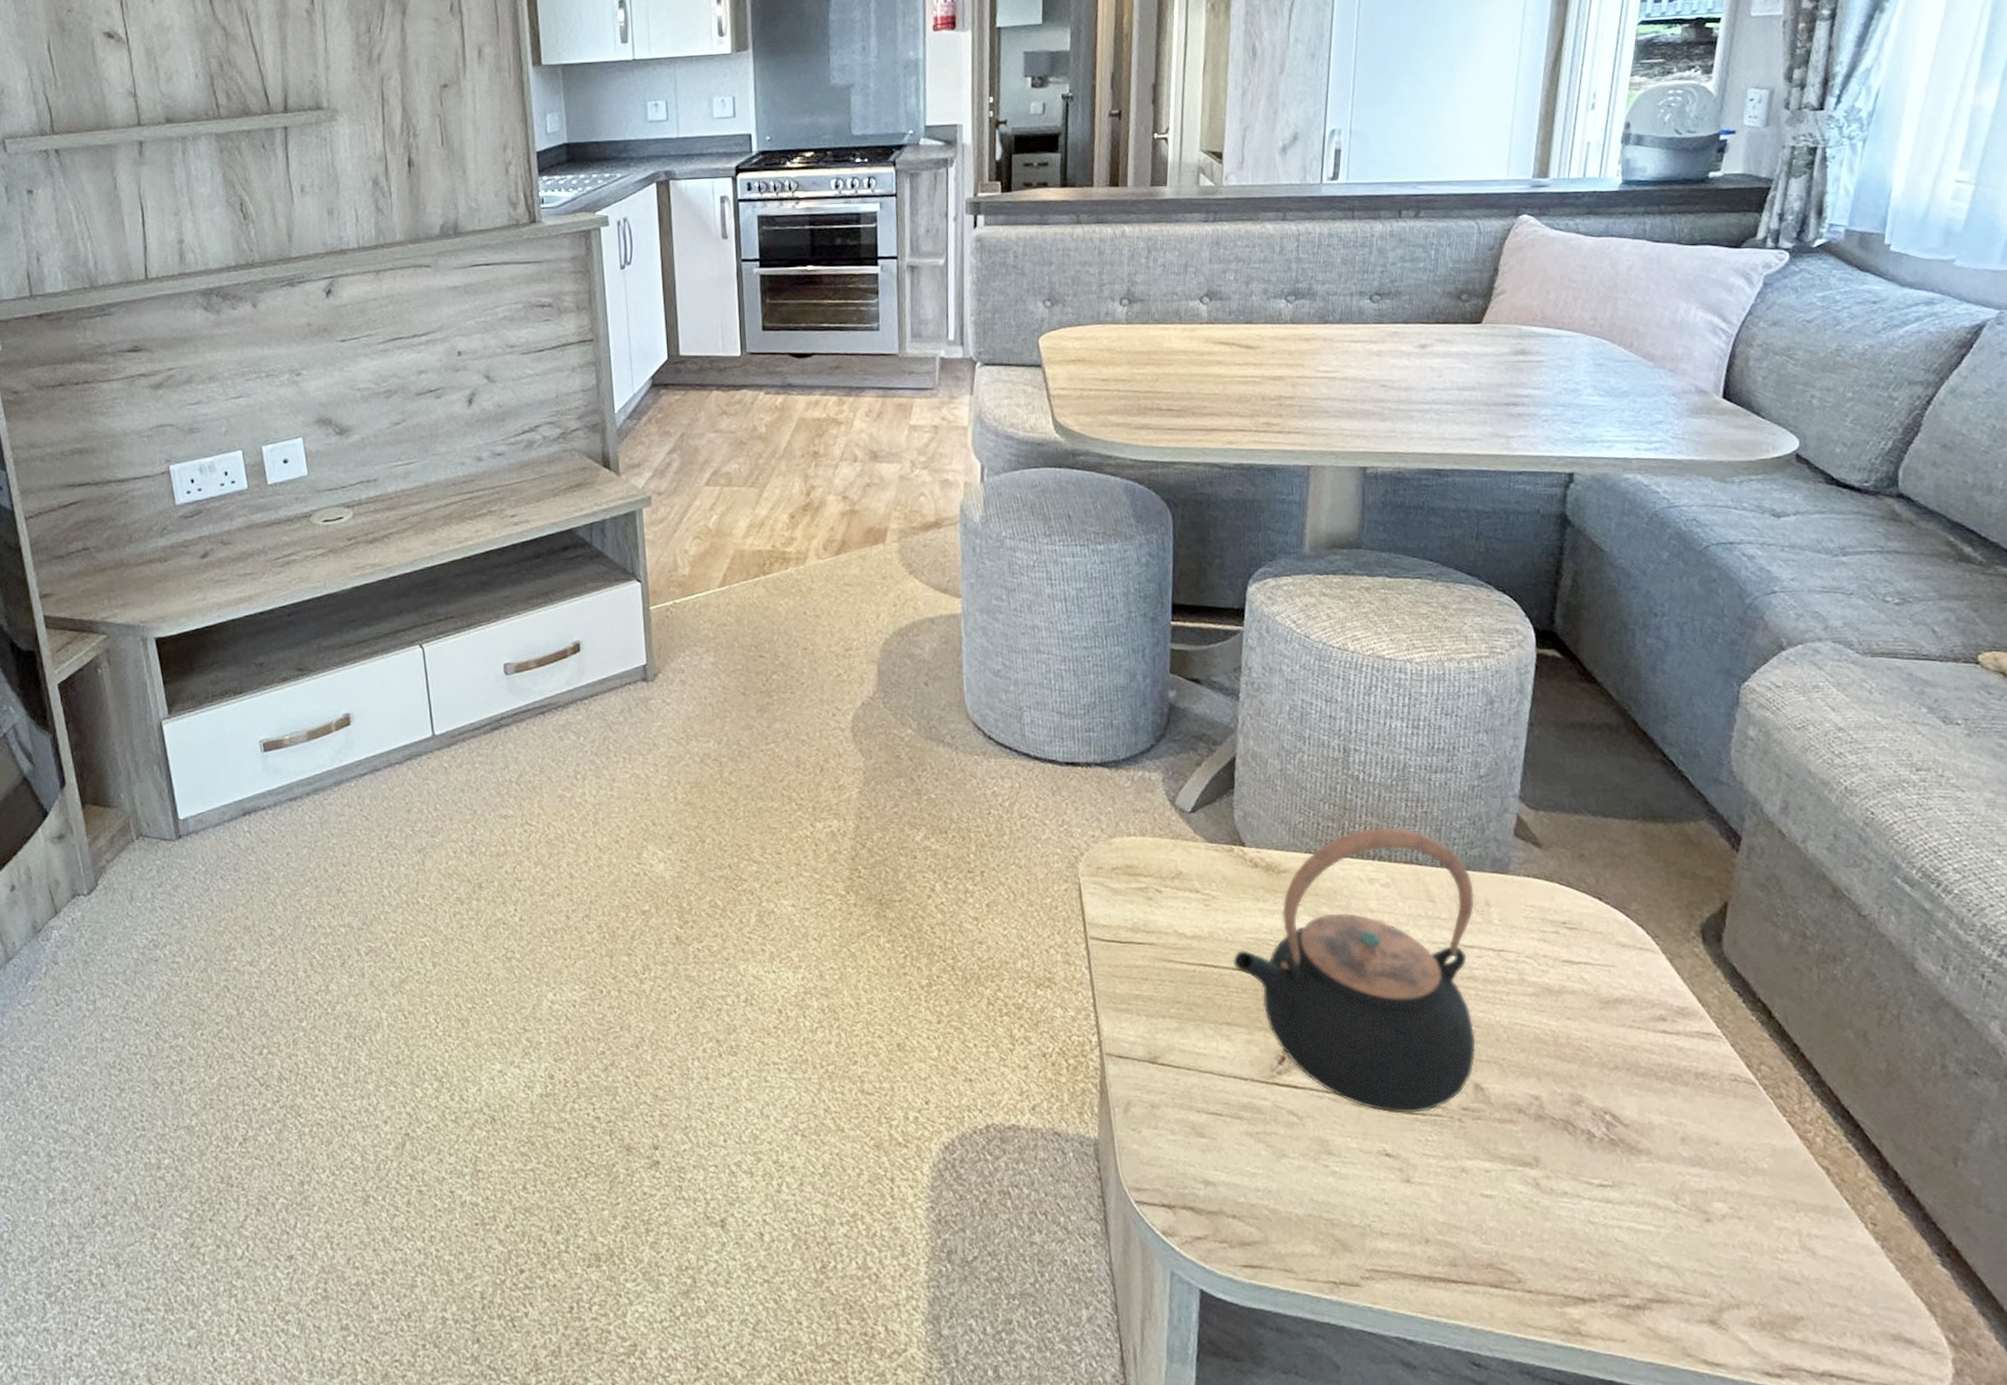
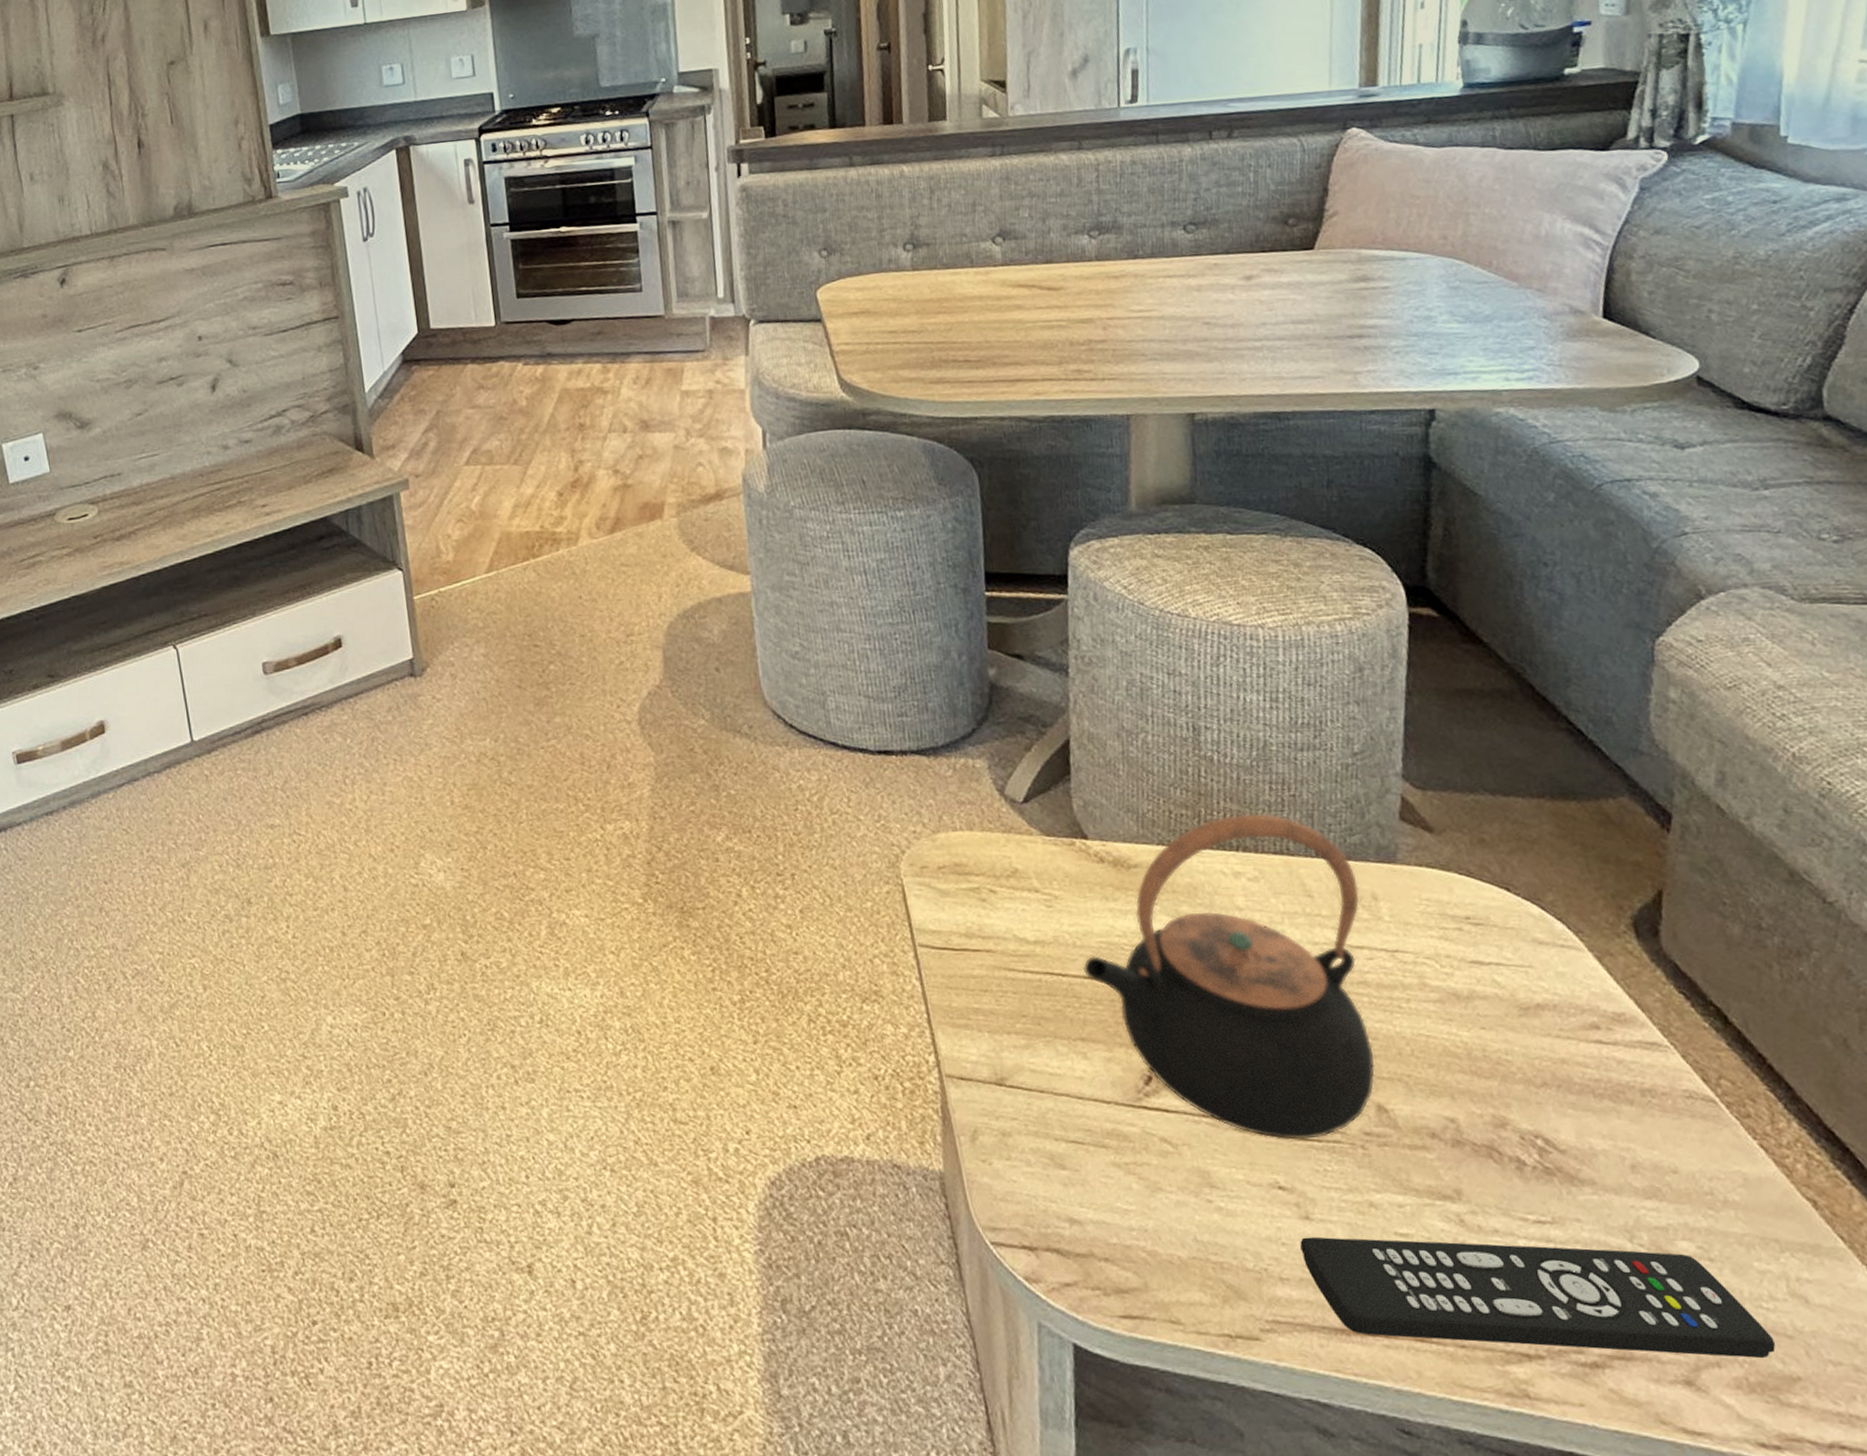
remote control: none [1400,1197,1785,1302] -> present [1300,1237,1776,1359]

